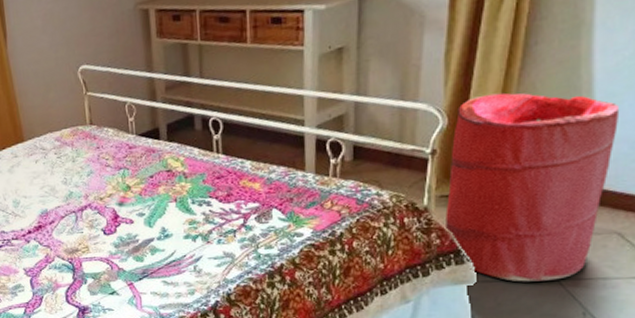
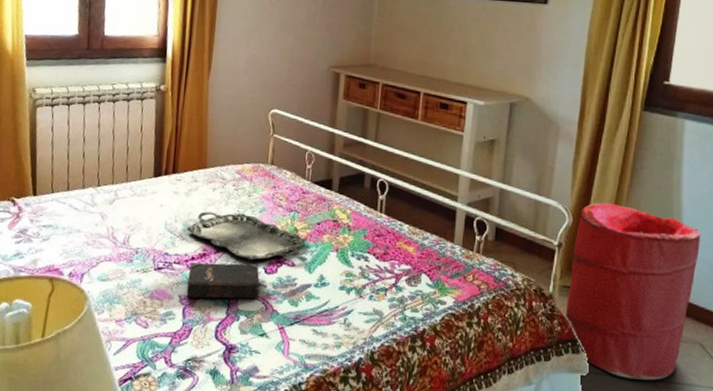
serving tray: none [17,180,141,225] -> present [186,212,306,261]
hardback book: none [28,227,102,269] -> present [186,262,260,299]

